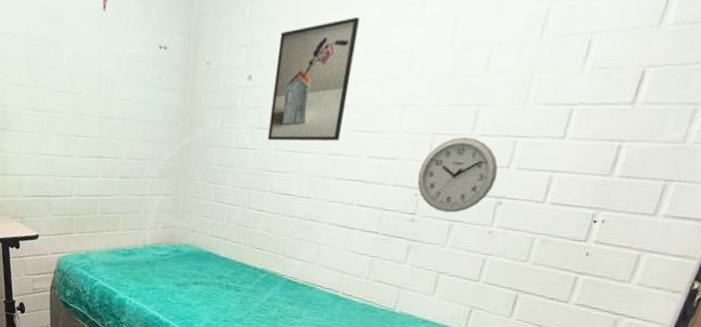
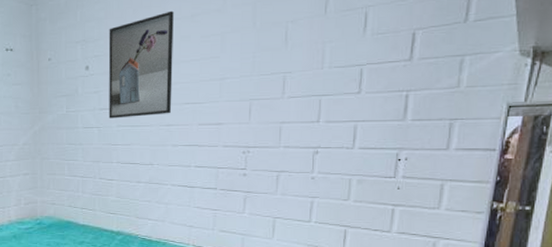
wall clock: present [417,136,498,213] -> none [243,99,310,165]

